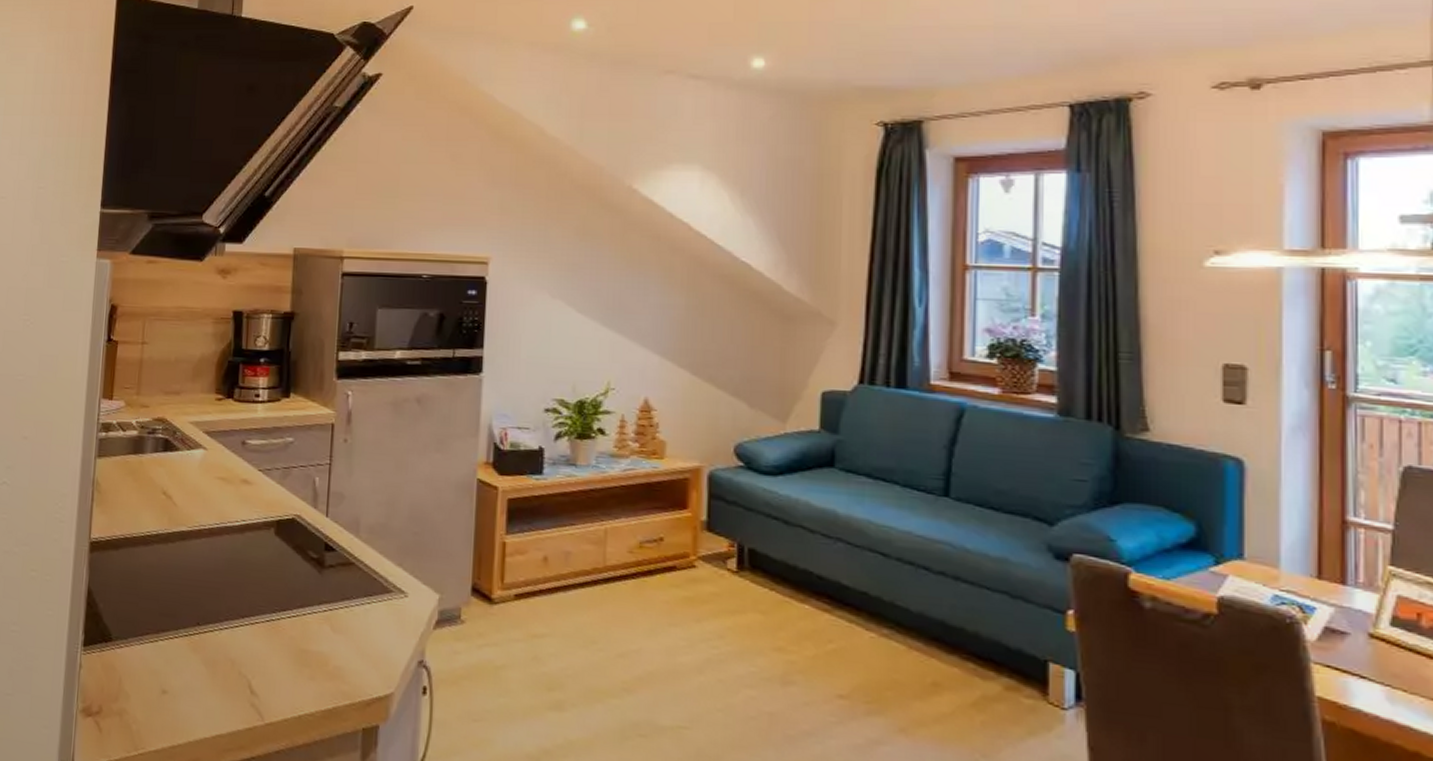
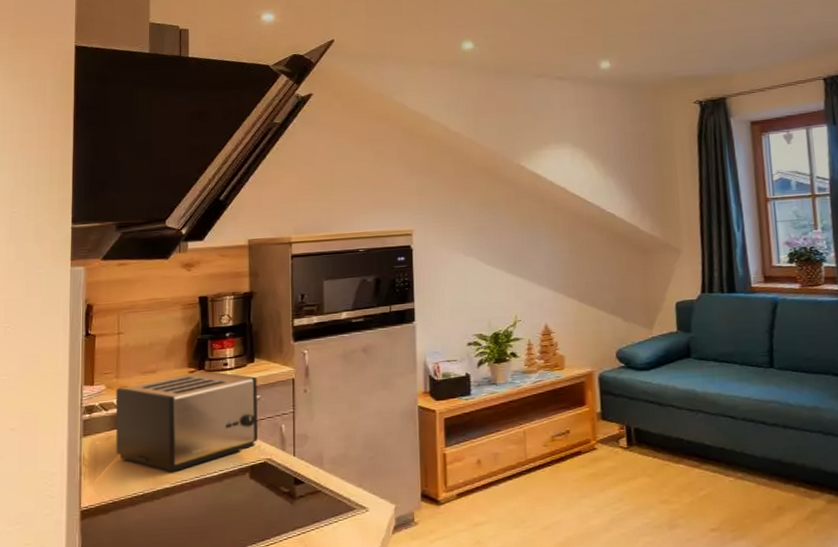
toaster: none [131,398,292,514] -> present [115,370,258,472]

